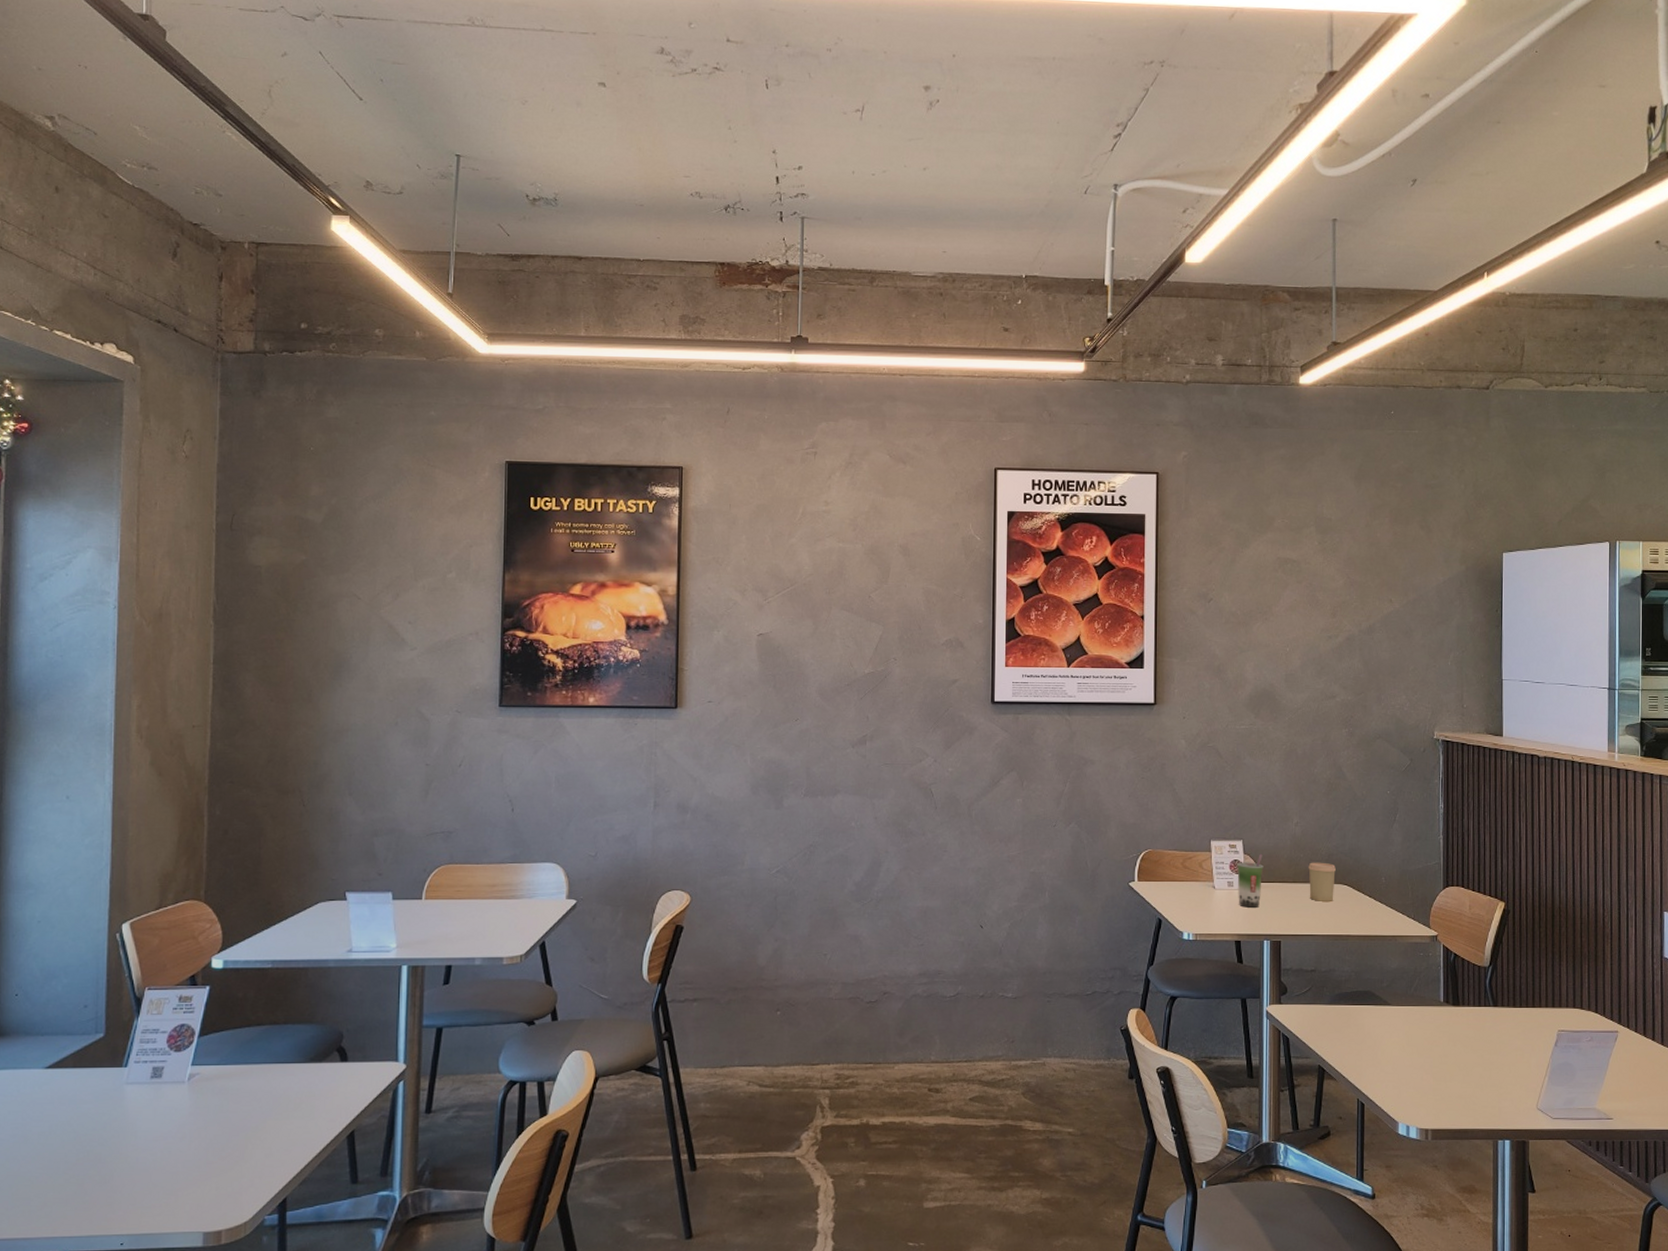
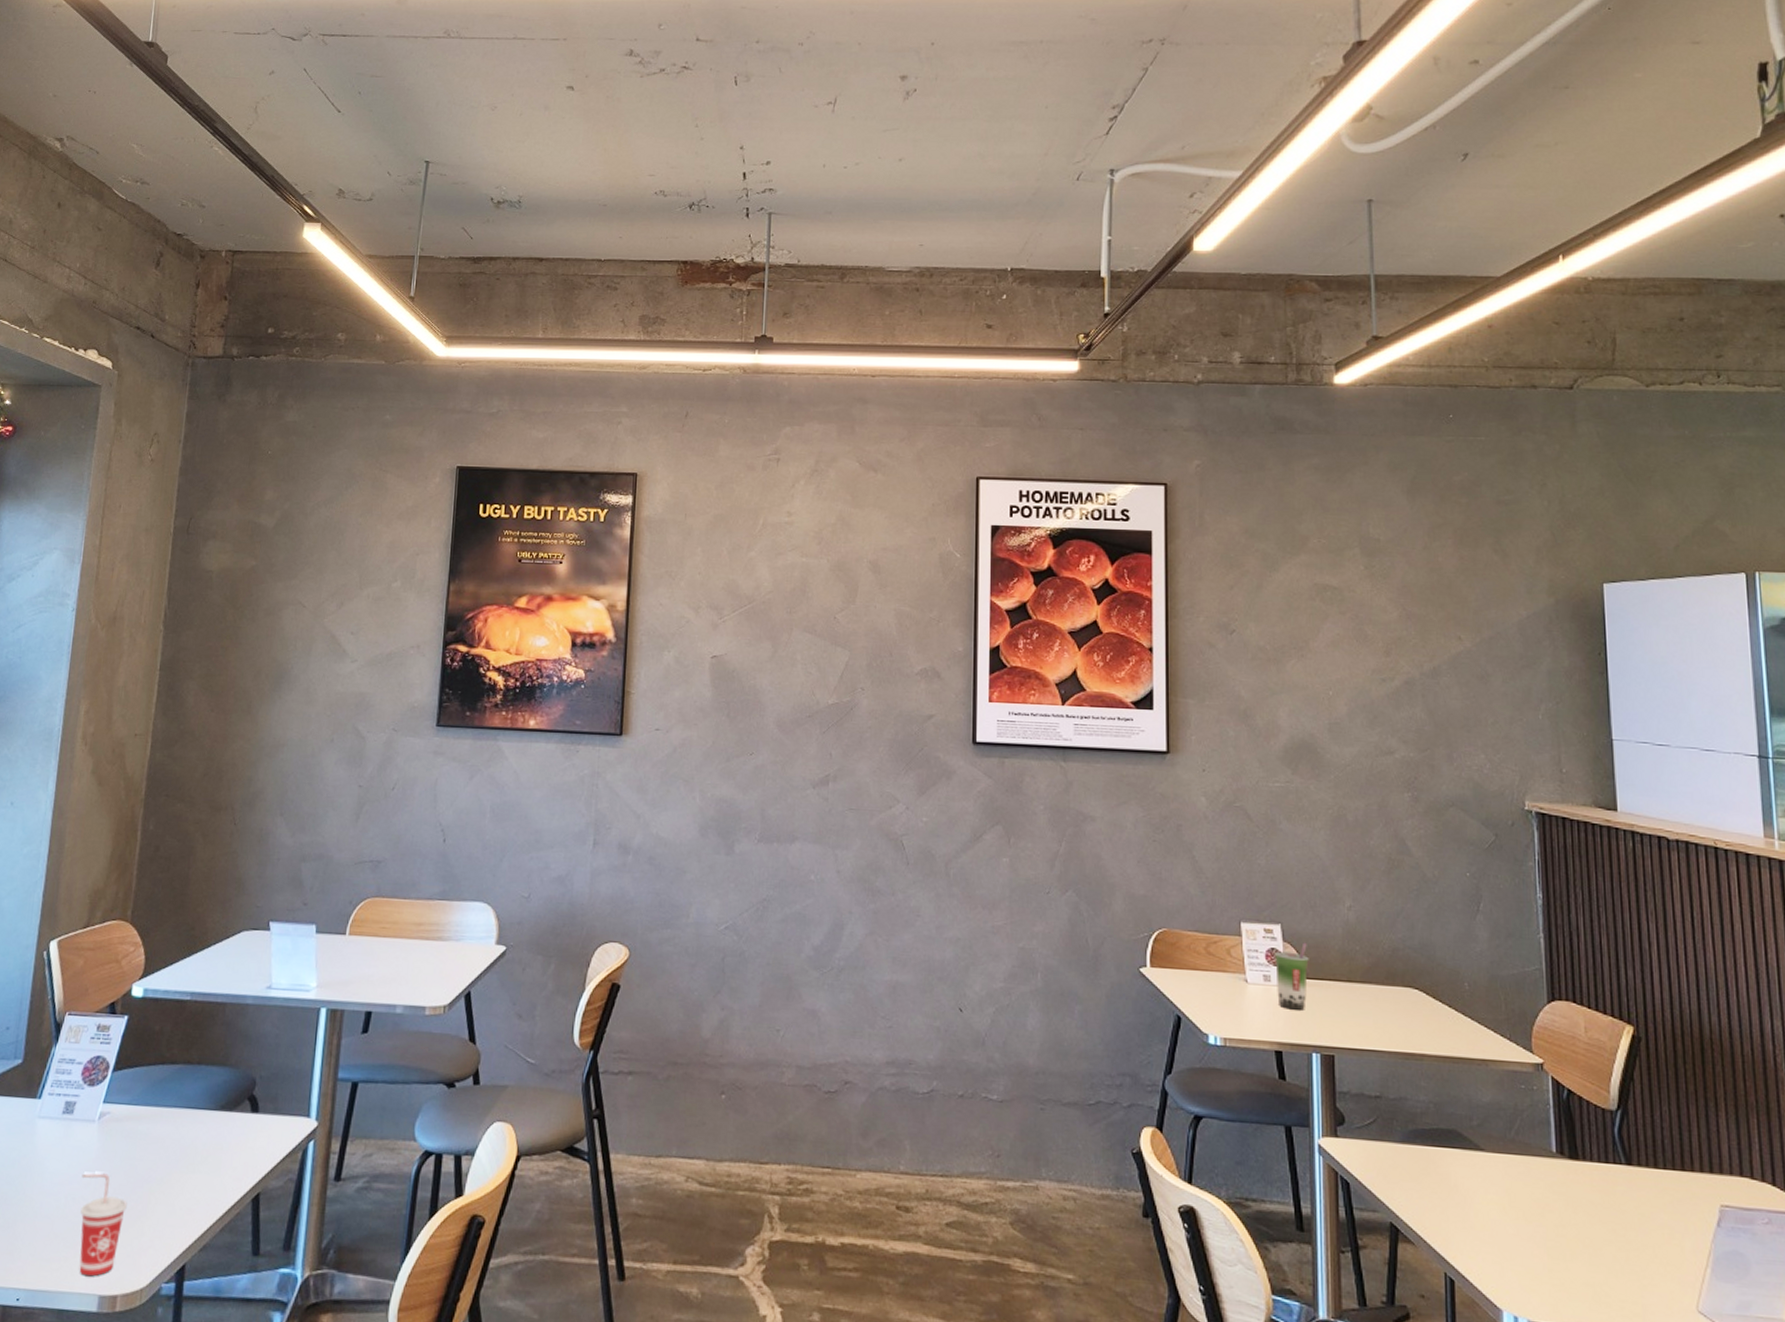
beverage cup: none [176,1127,224,1217] -> present [79,1173,127,1277]
cup: present [1308,862,1336,901] -> none [1366,957,1403,1009]

